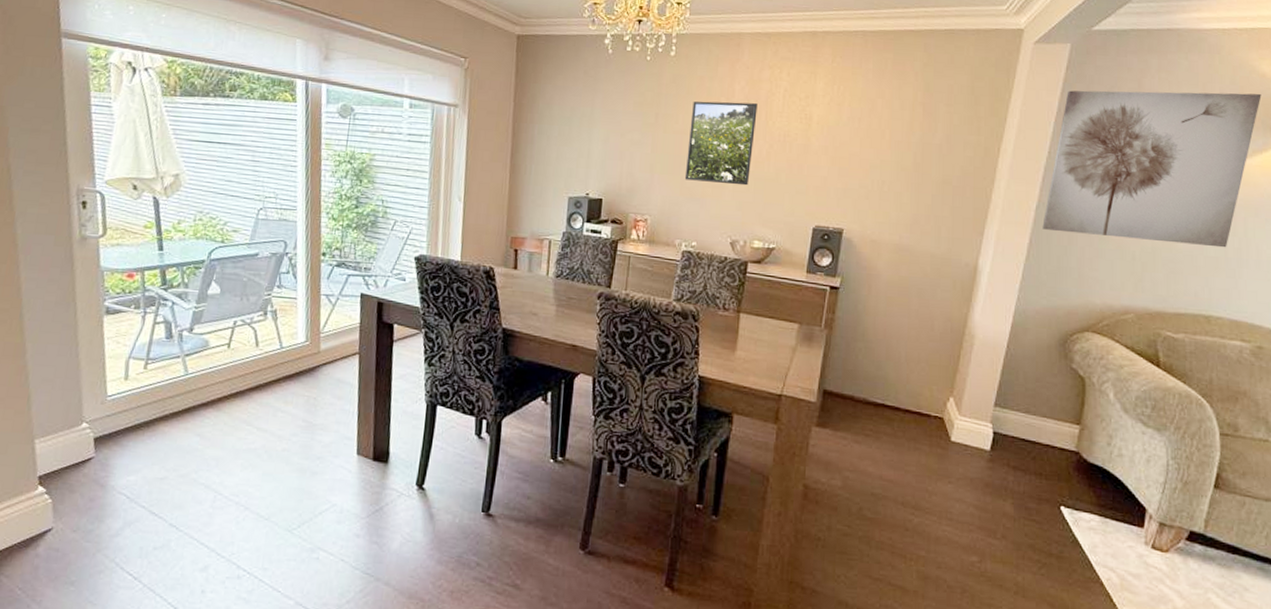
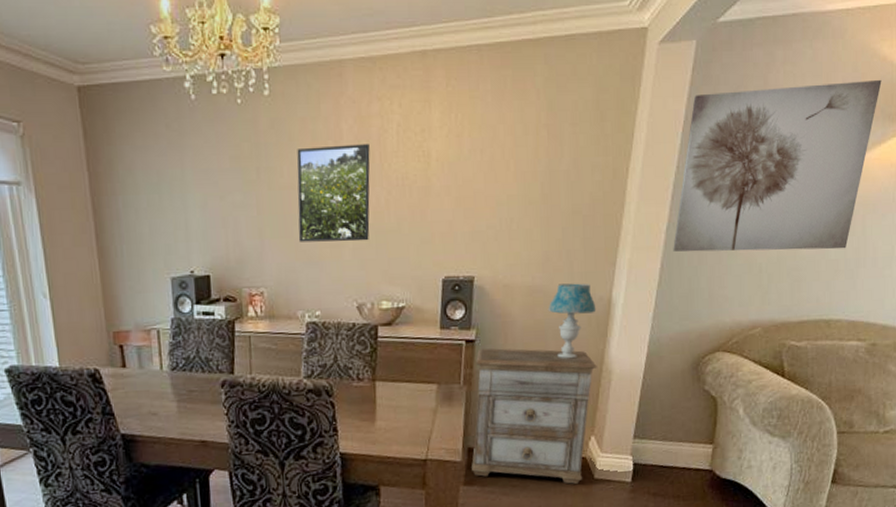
nightstand: none [825,296,960,443] -> present [471,348,597,484]
table lamp: none [913,246,962,319] -> present [548,283,596,359]

